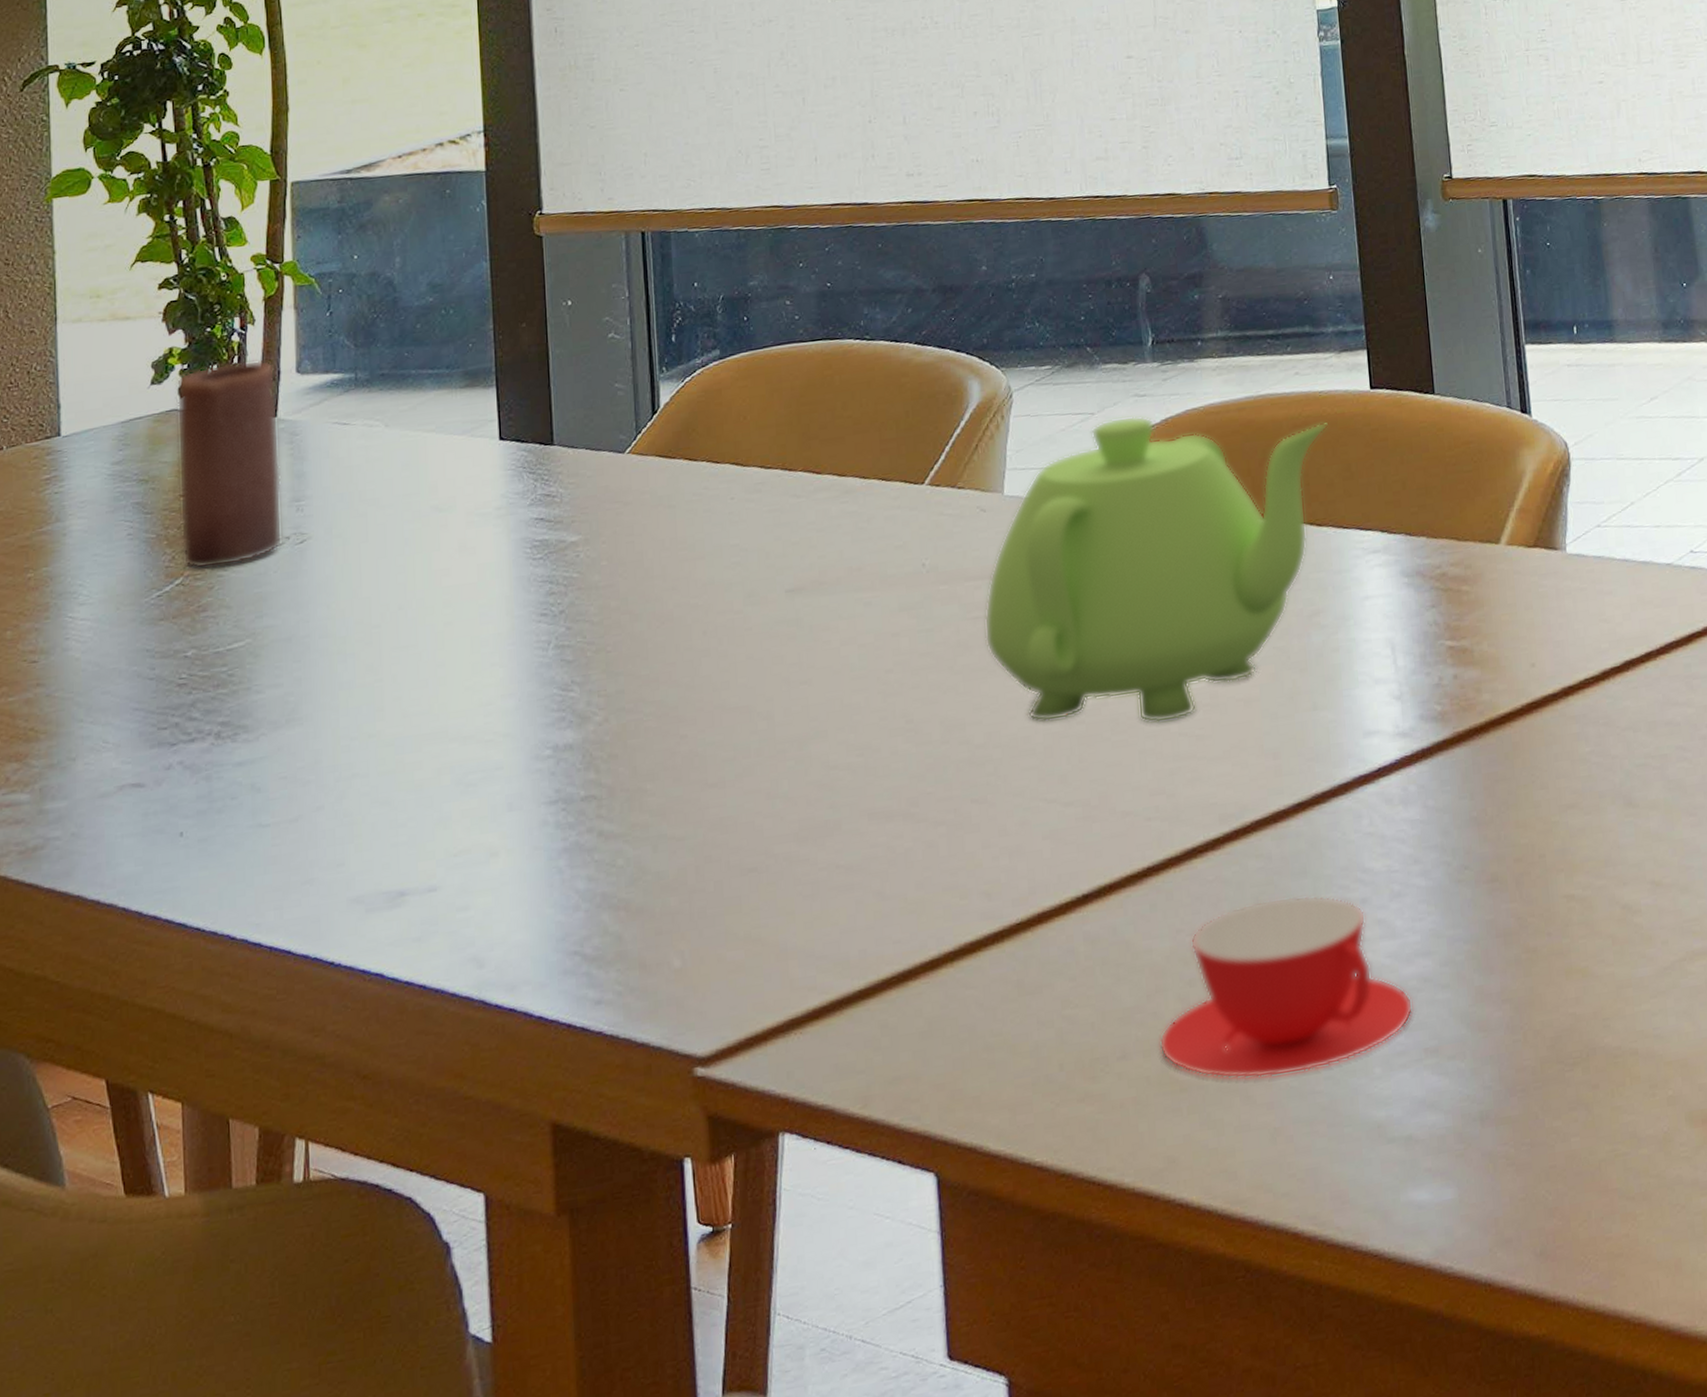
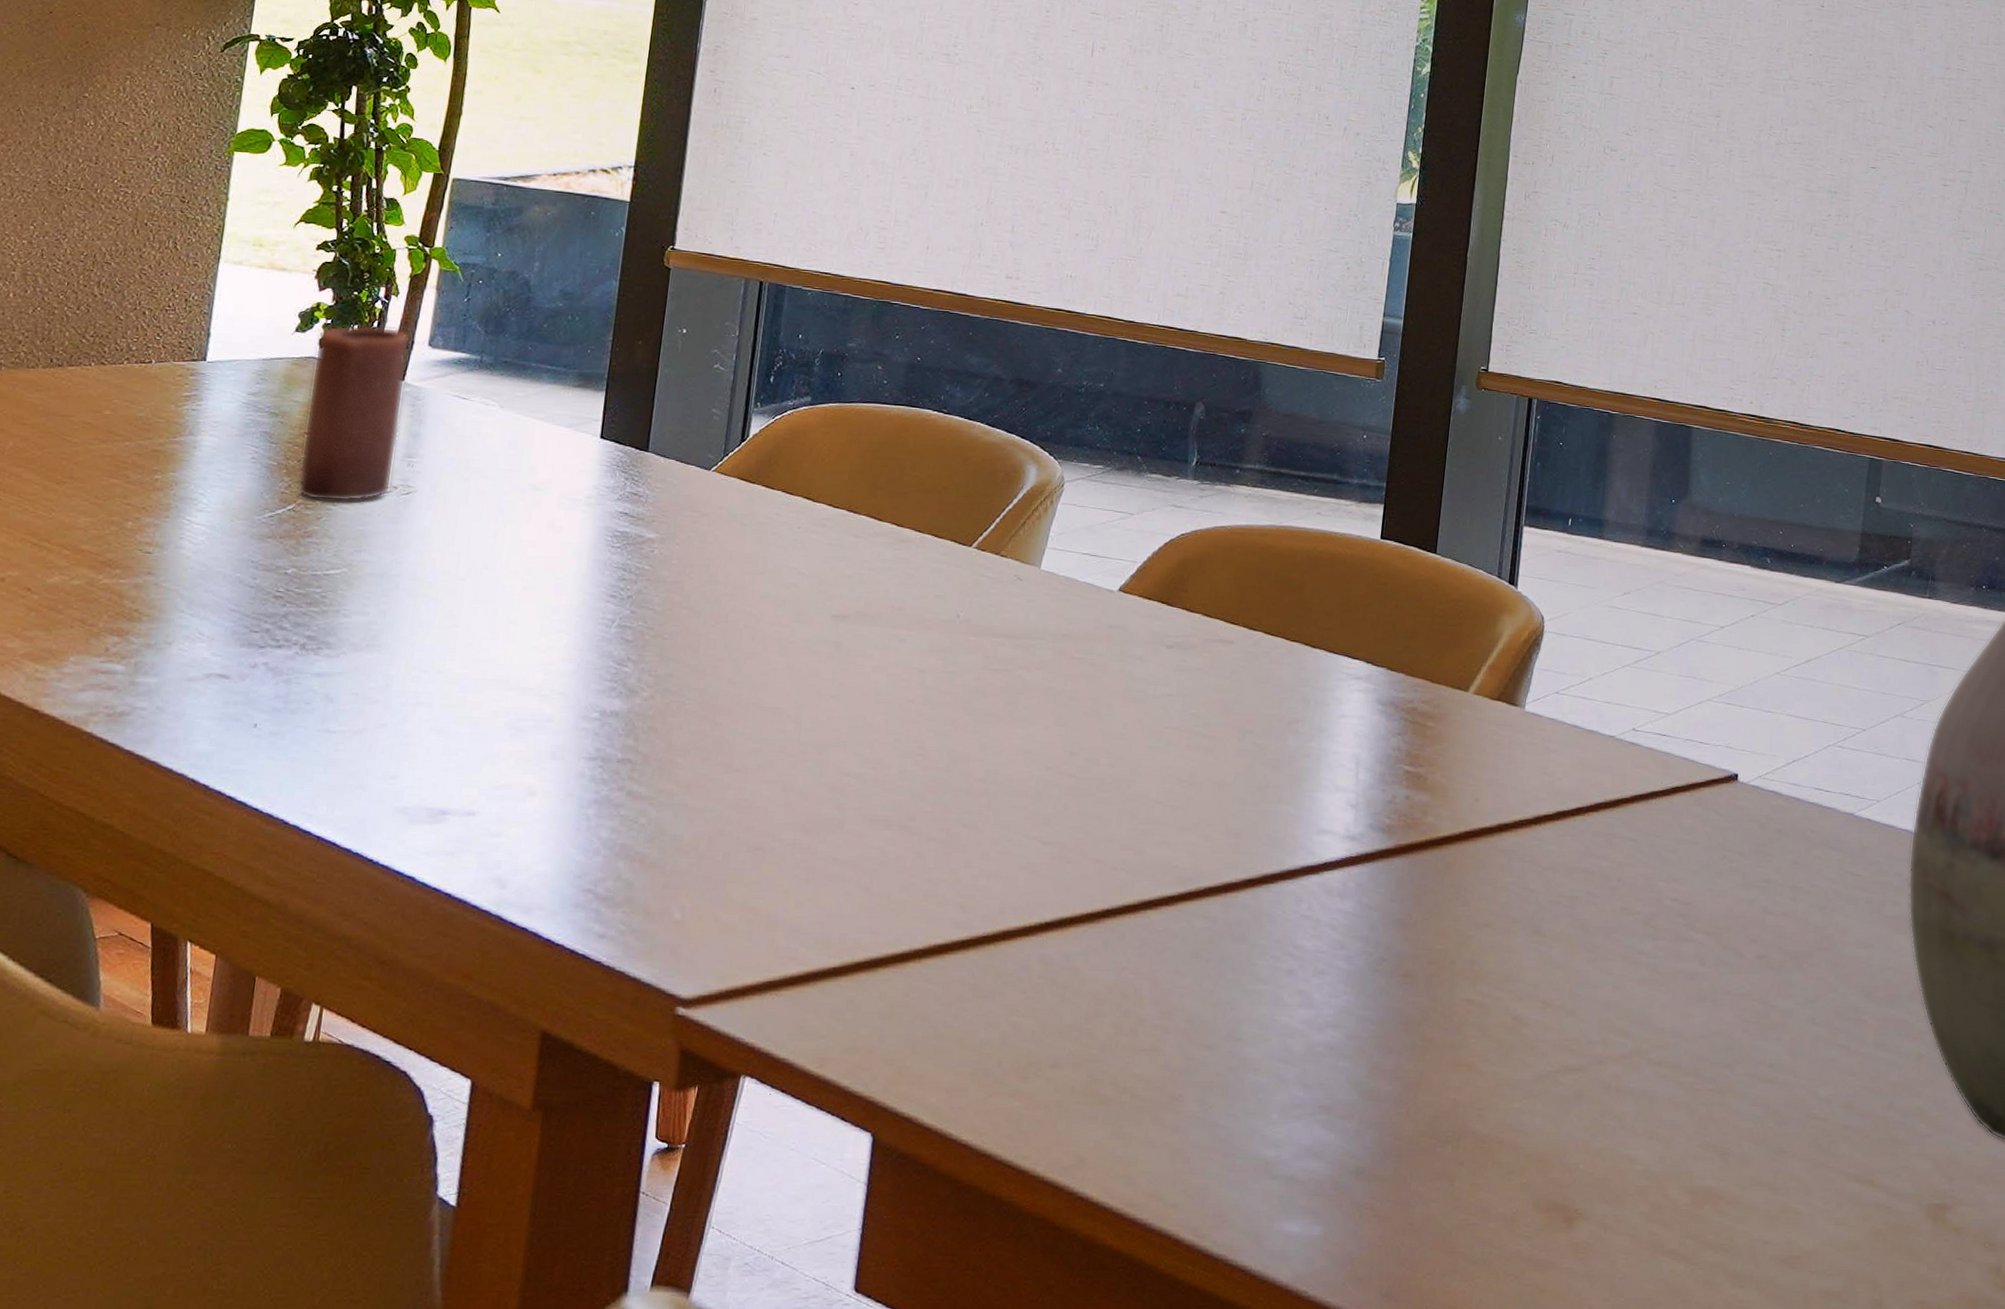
teapot: present [984,415,1328,723] -> none [1000,521,1338,790]
teacup: present [1159,895,1414,1079] -> none [1088,955,1317,1107]

